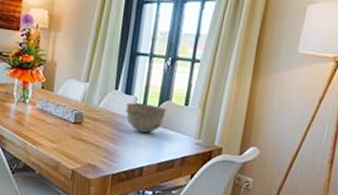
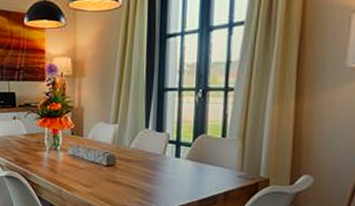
bowl: present [125,103,167,133] -> none [158,139,203,169]

